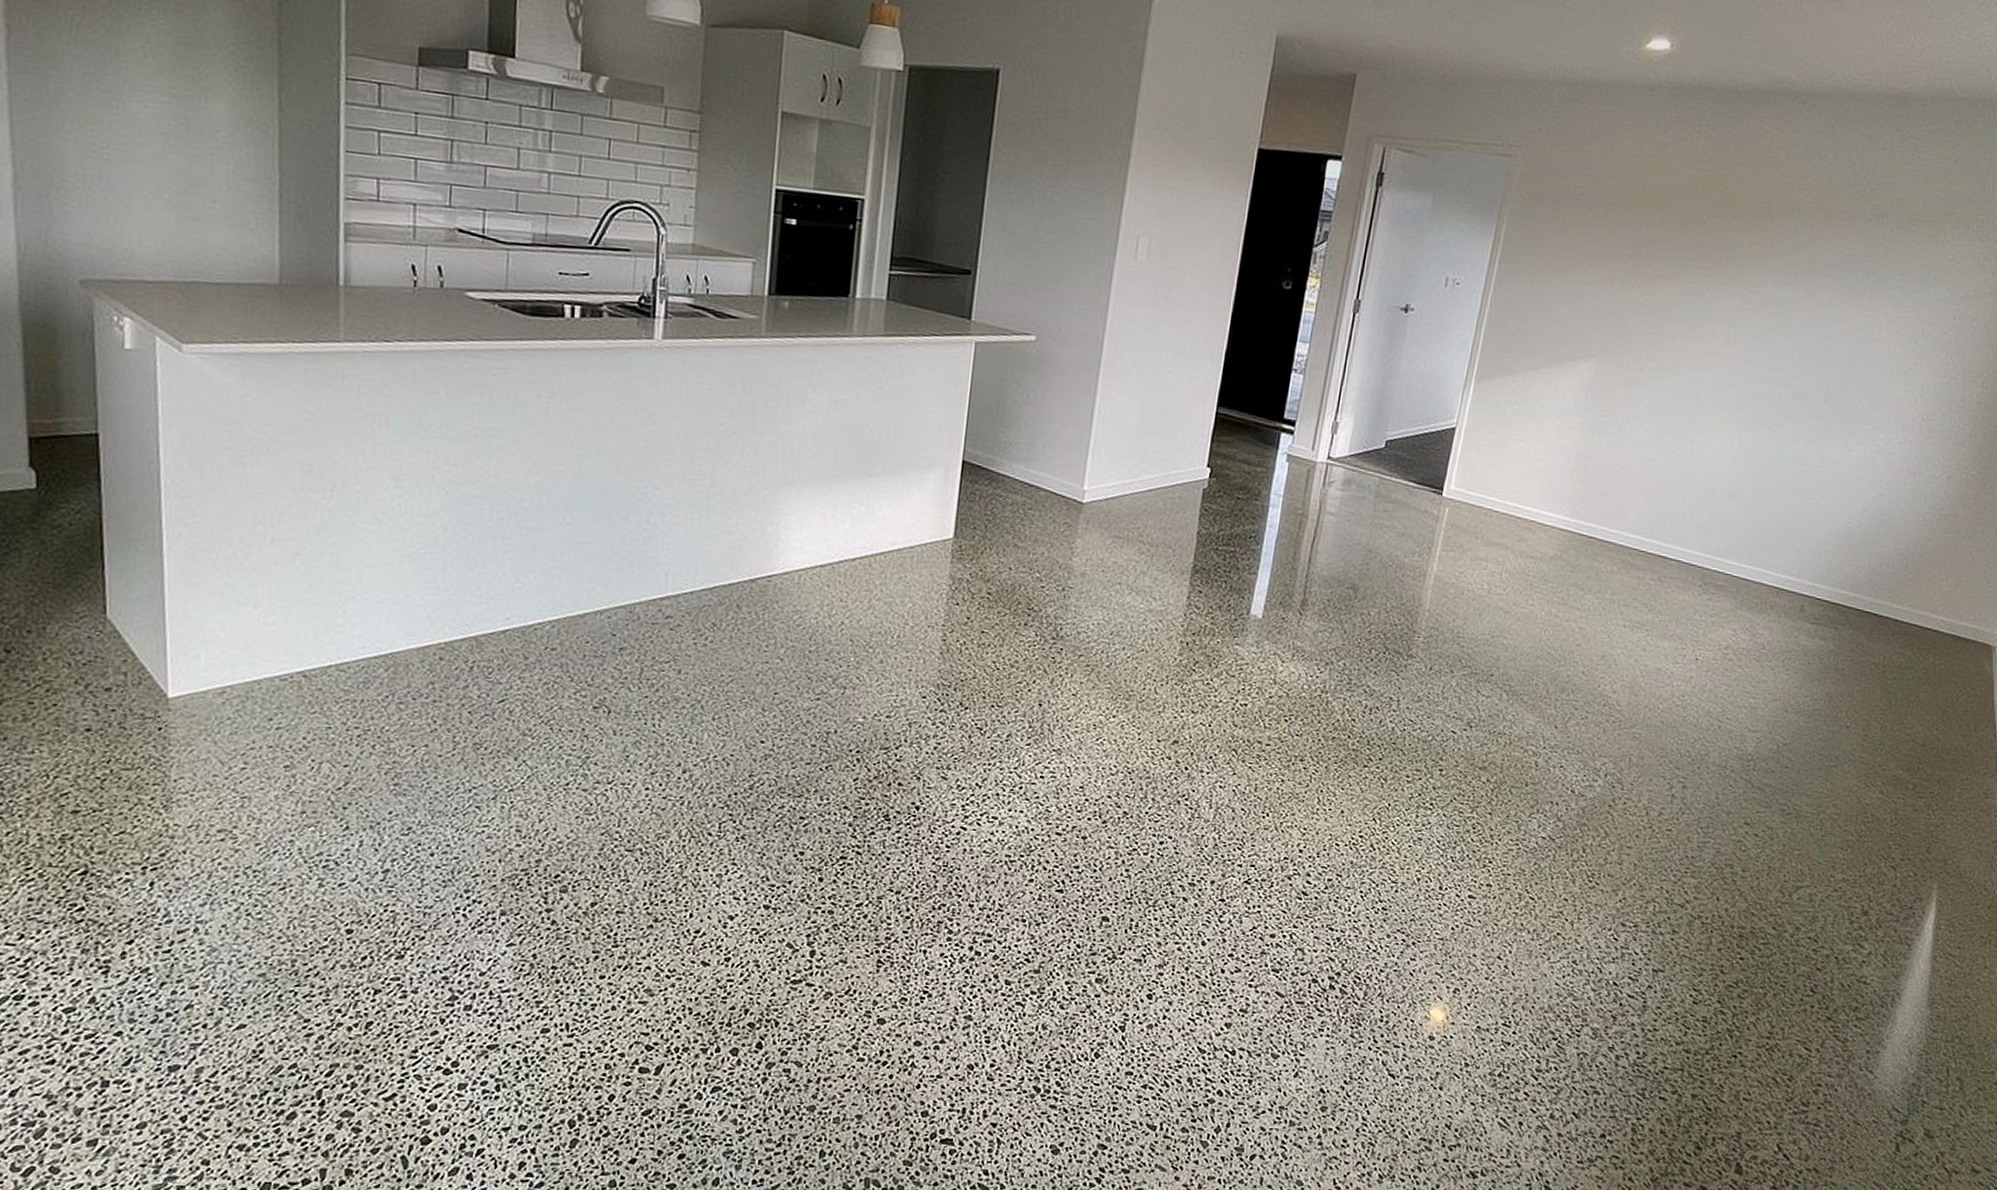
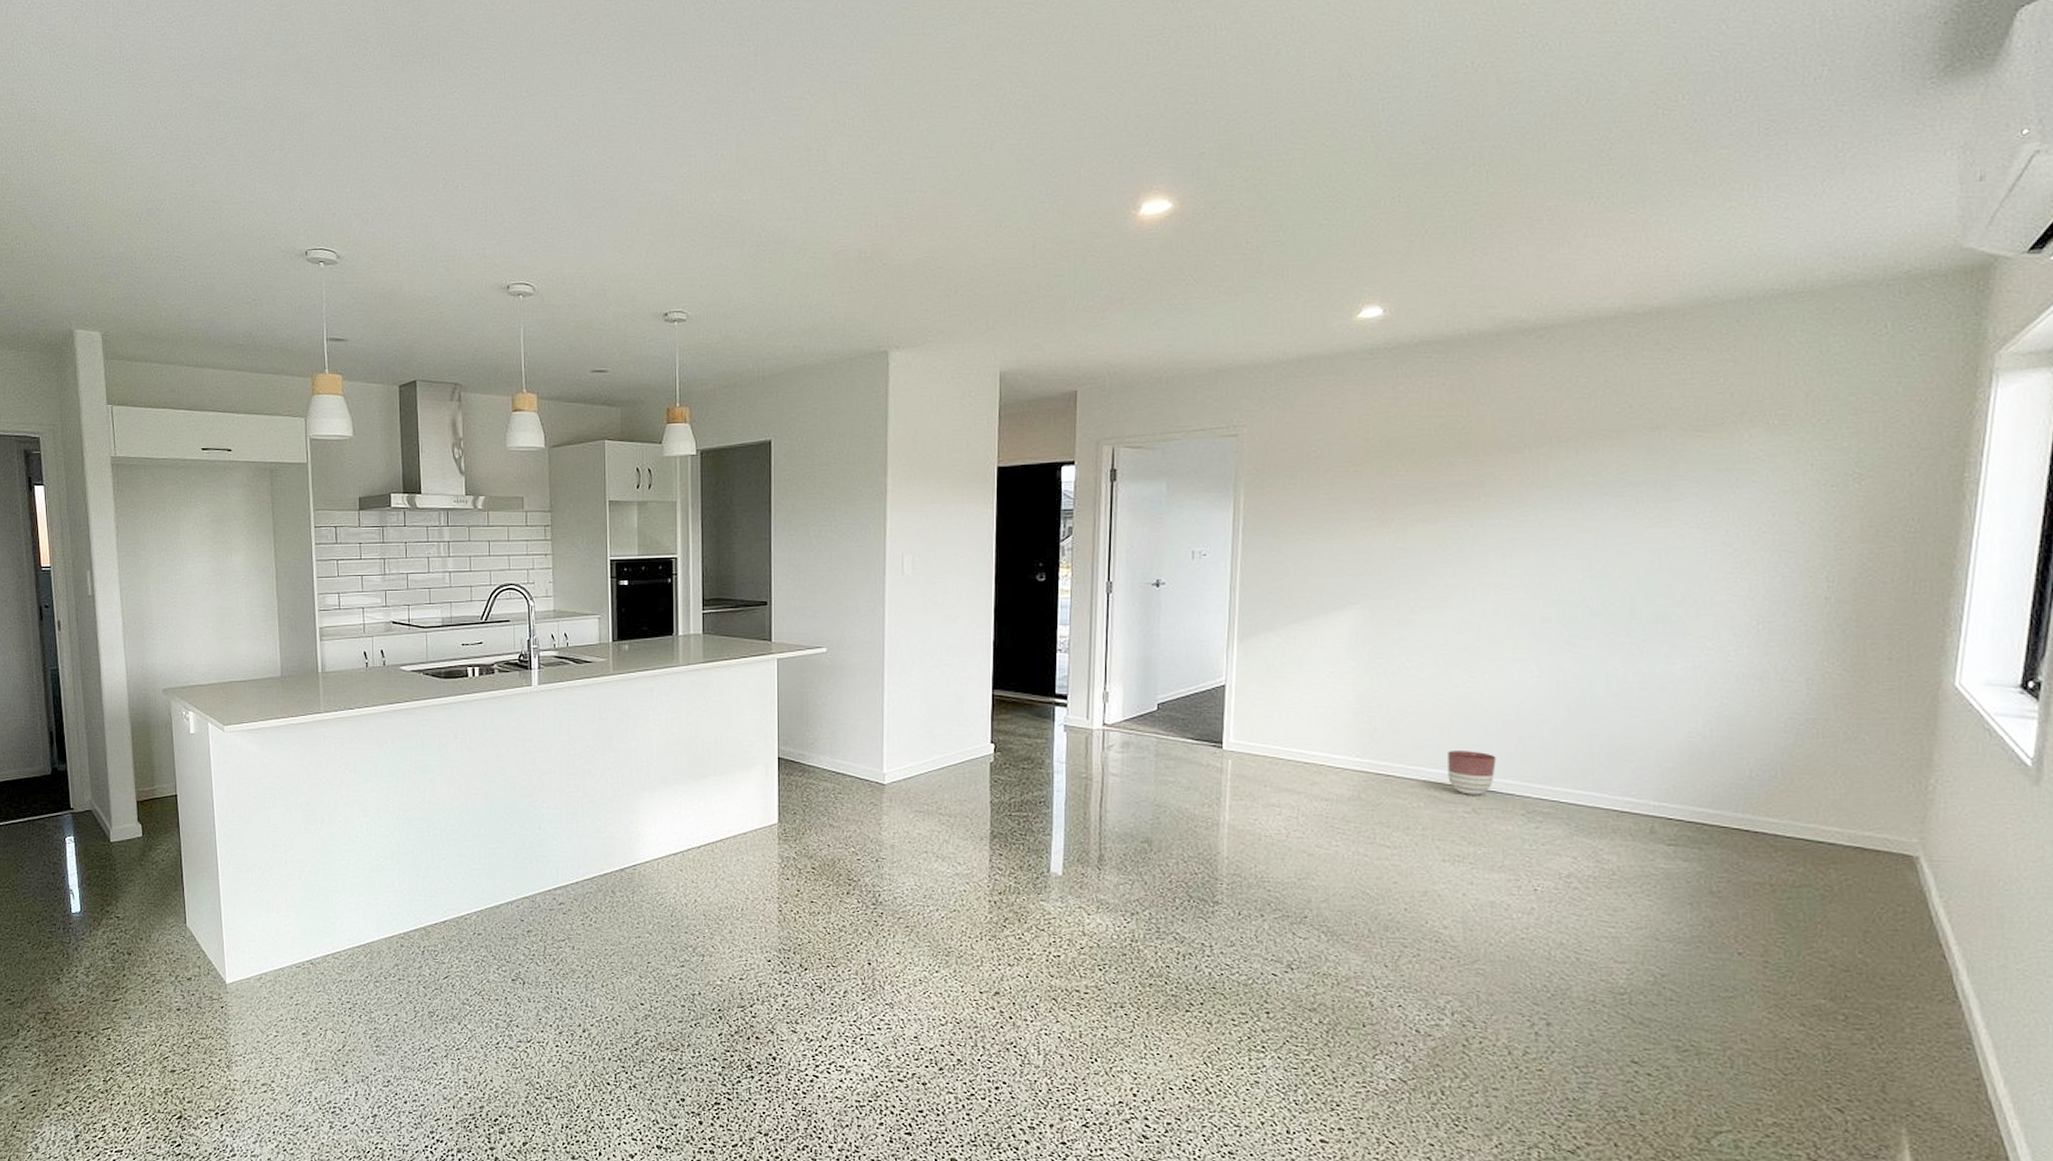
planter: none [1642,517,1688,563] -> present [1448,751,1496,795]

